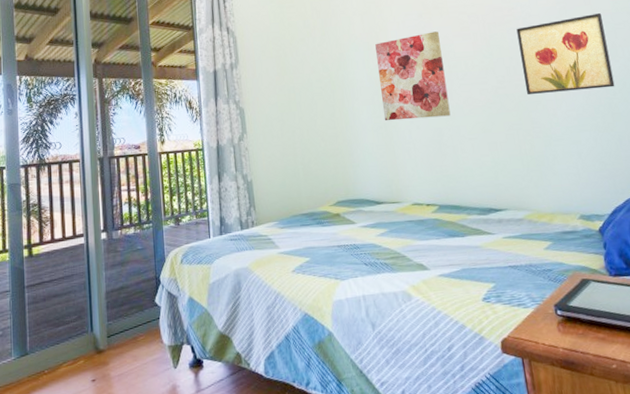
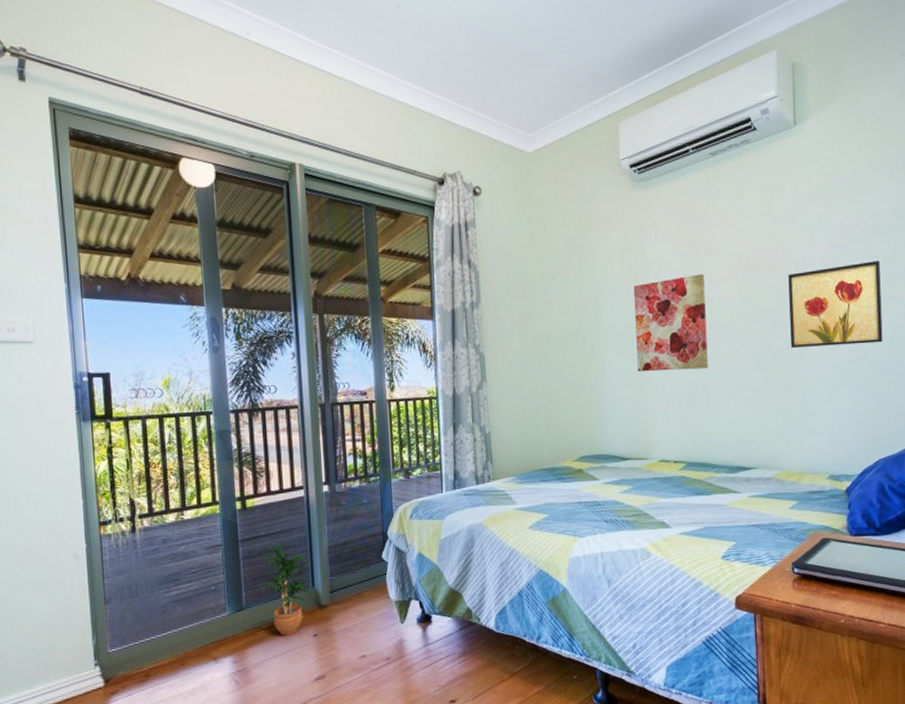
potted plant: none [43,287,91,381] -> present [259,541,313,636]

